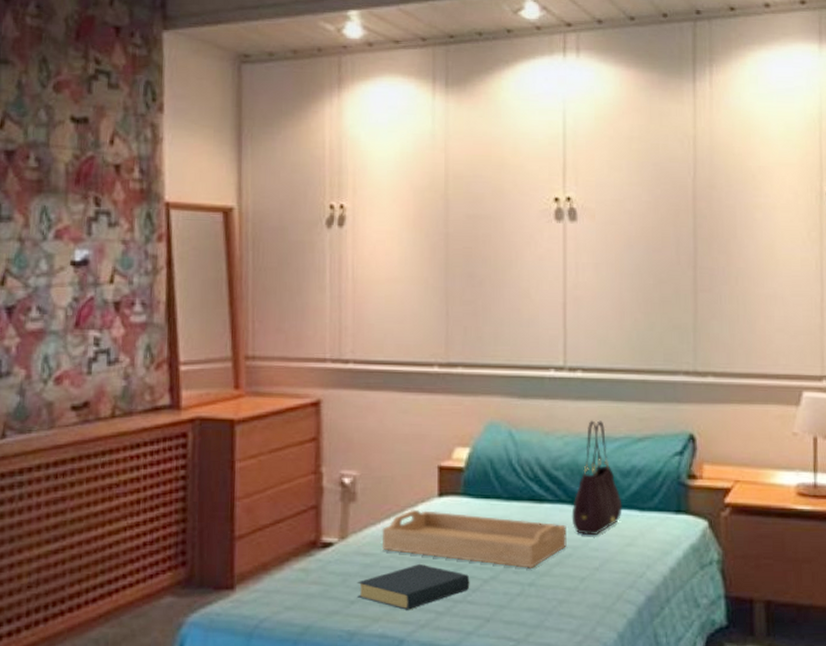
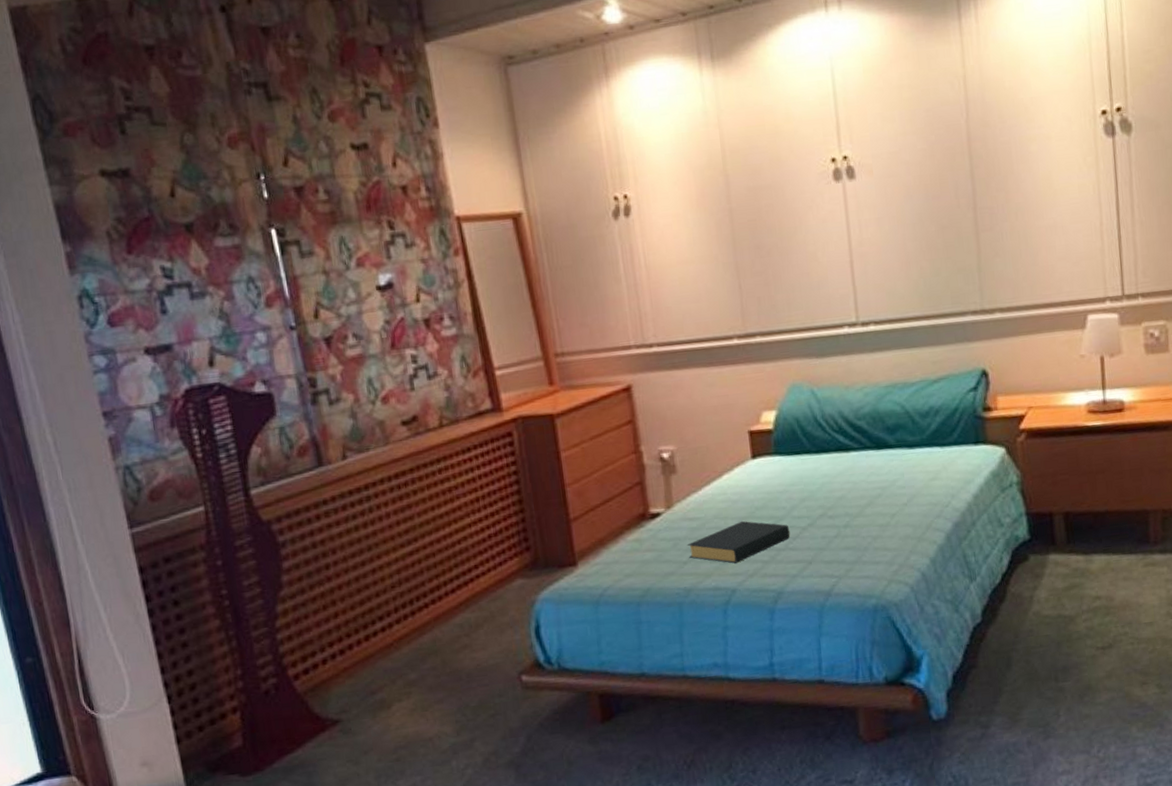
serving tray: present [382,510,567,568] -> none [703,468,876,514]
handbag: present [571,420,622,535] -> none [876,368,925,476]

